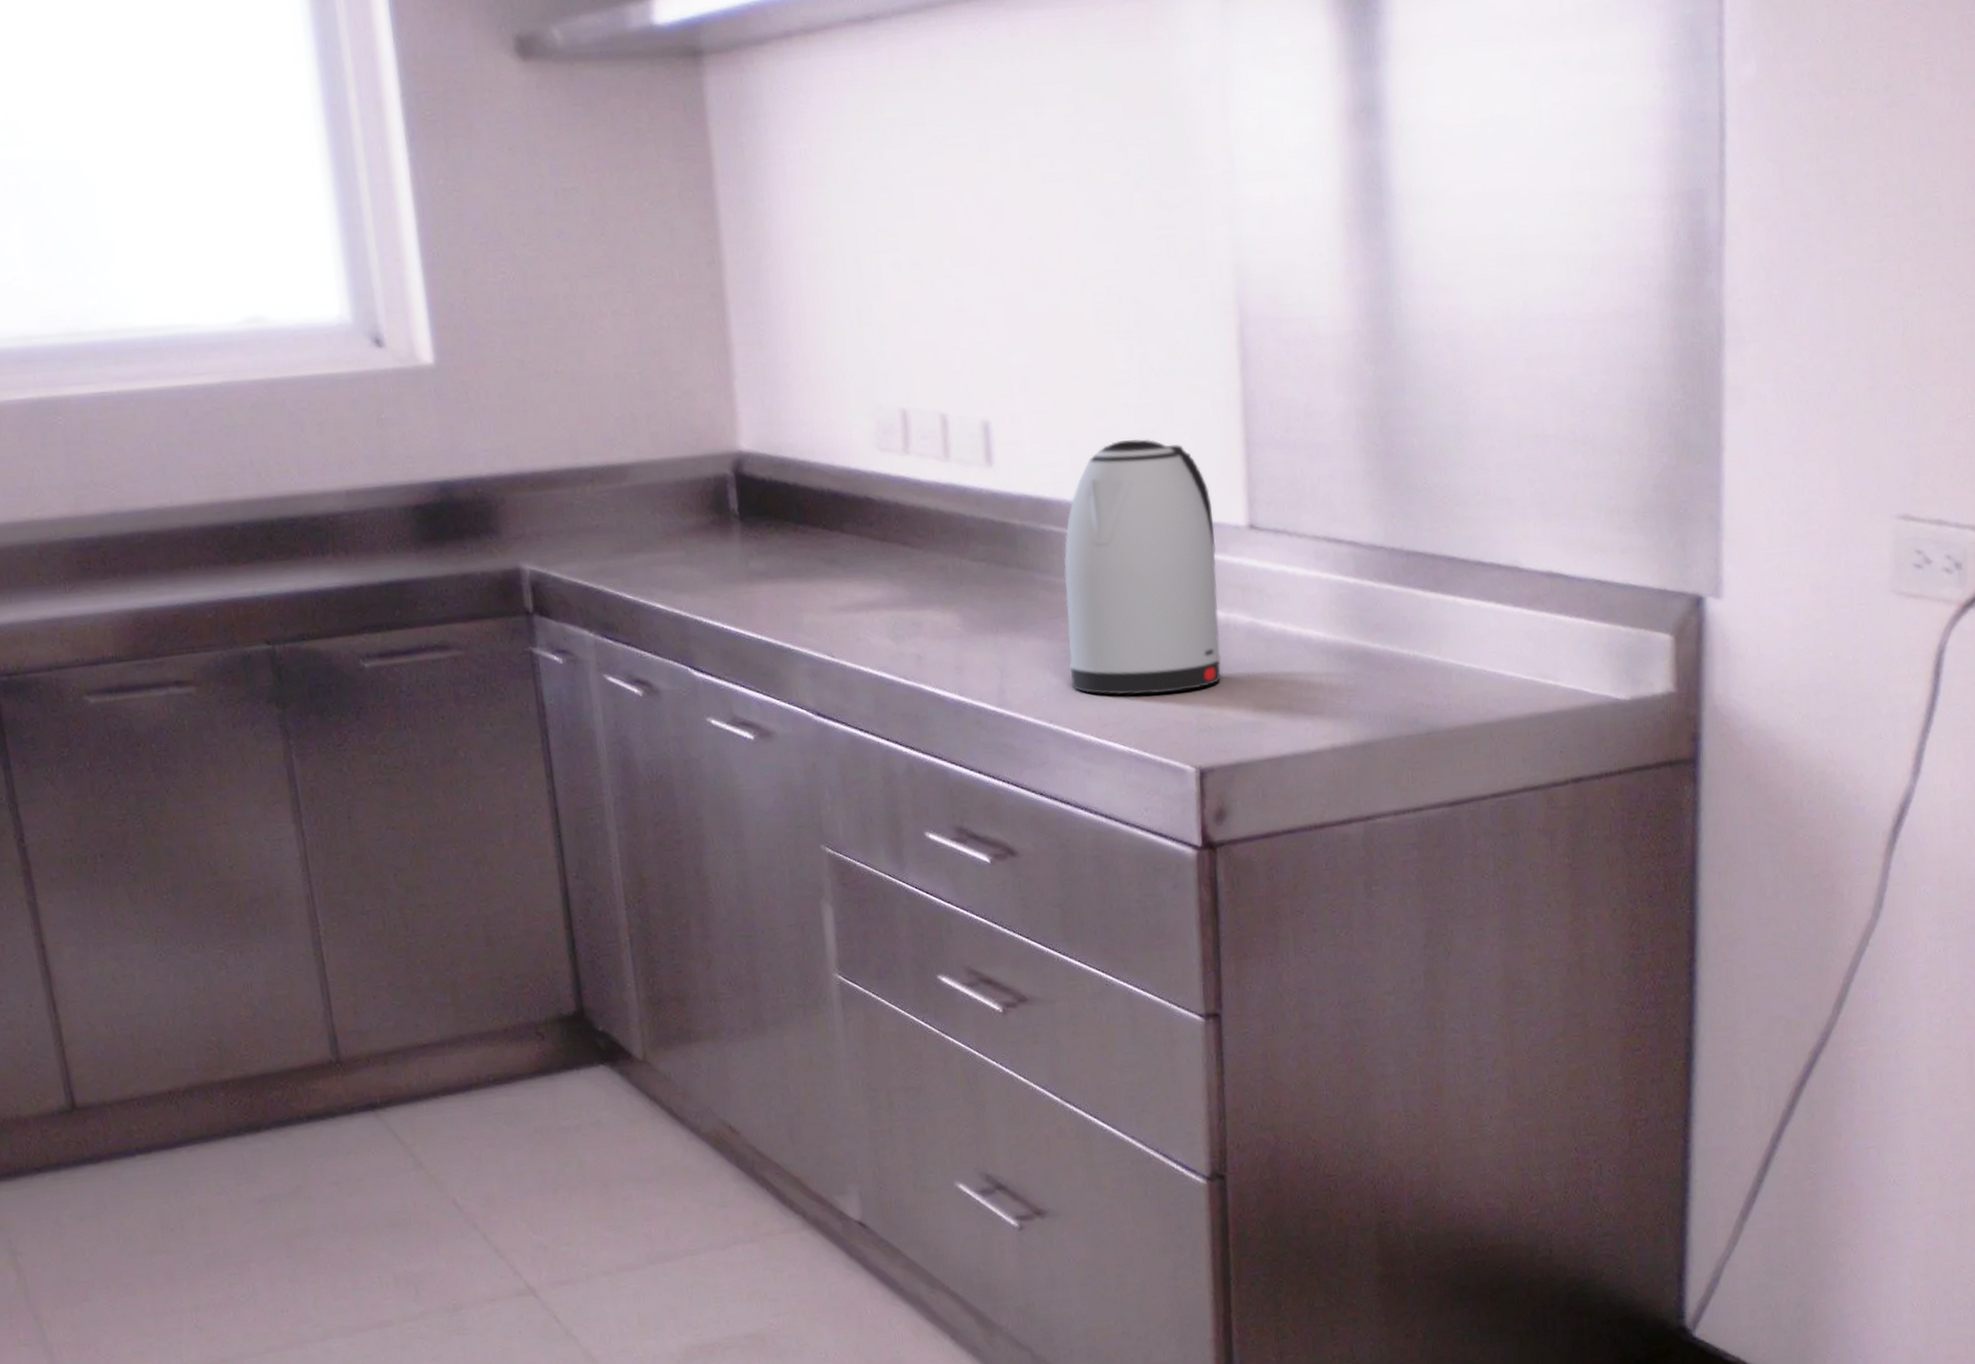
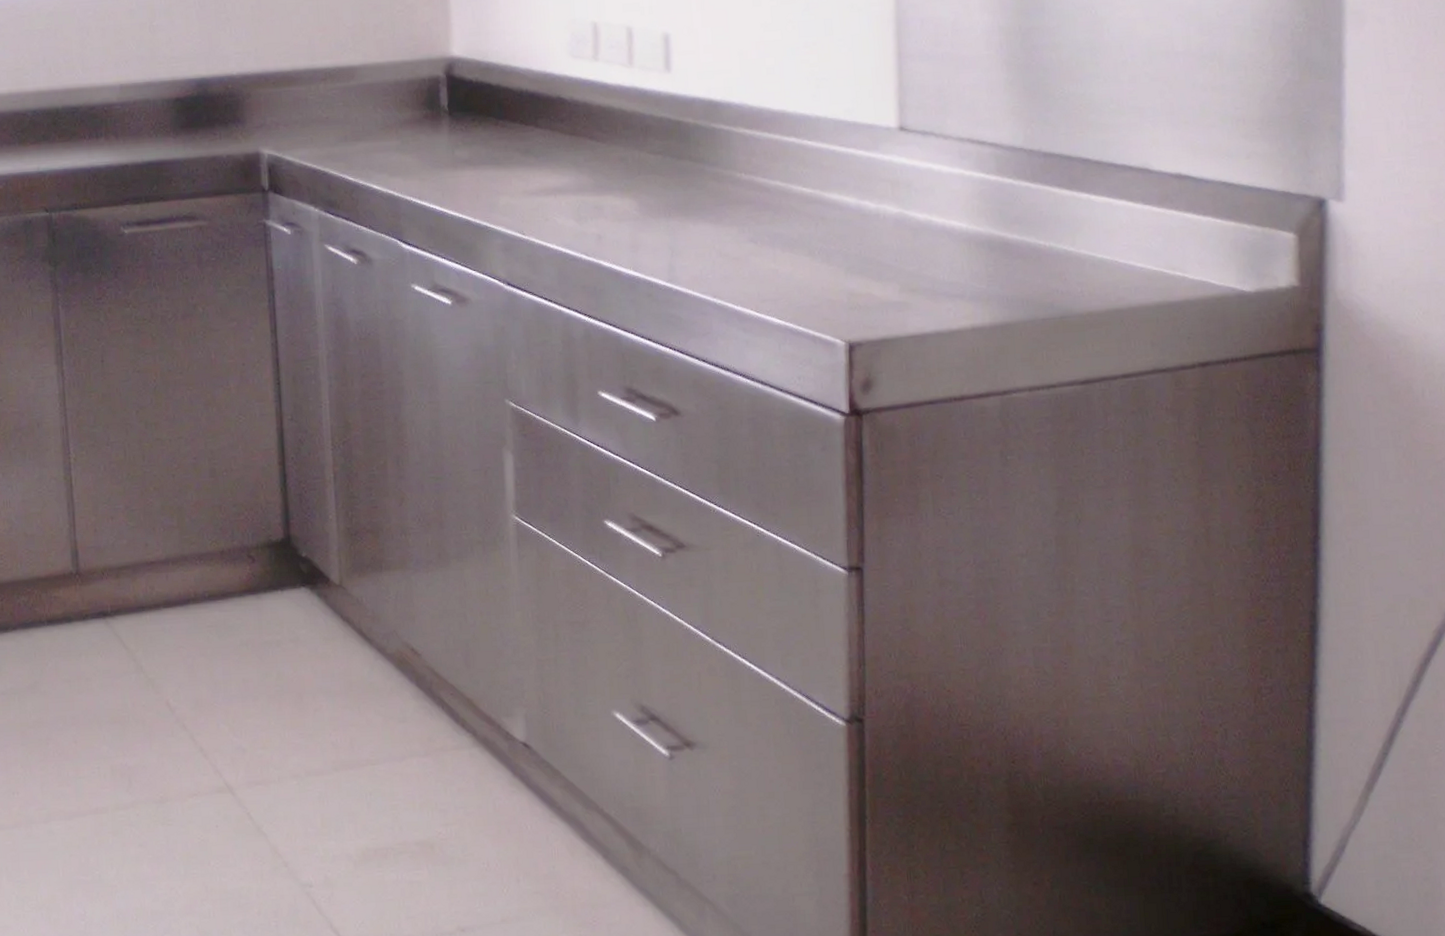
kettle: present [1064,438,1222,696] -> none [731,50,871,275]

